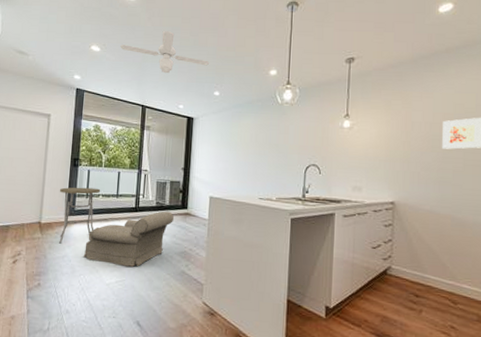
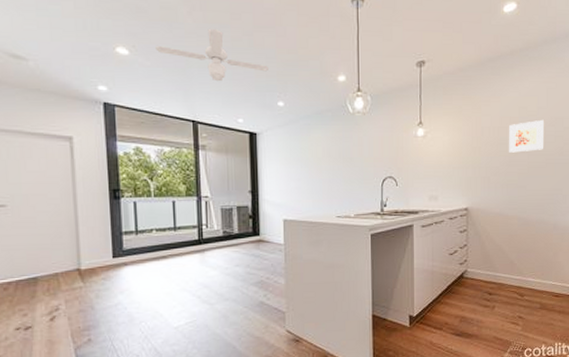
side table: present [59,187,101,244] -> none [99,222,154,291]
armchair: present [83,211,174,267] -> none [141,240,245,306]

